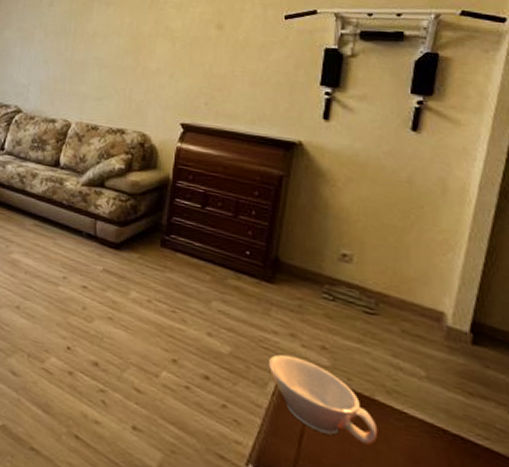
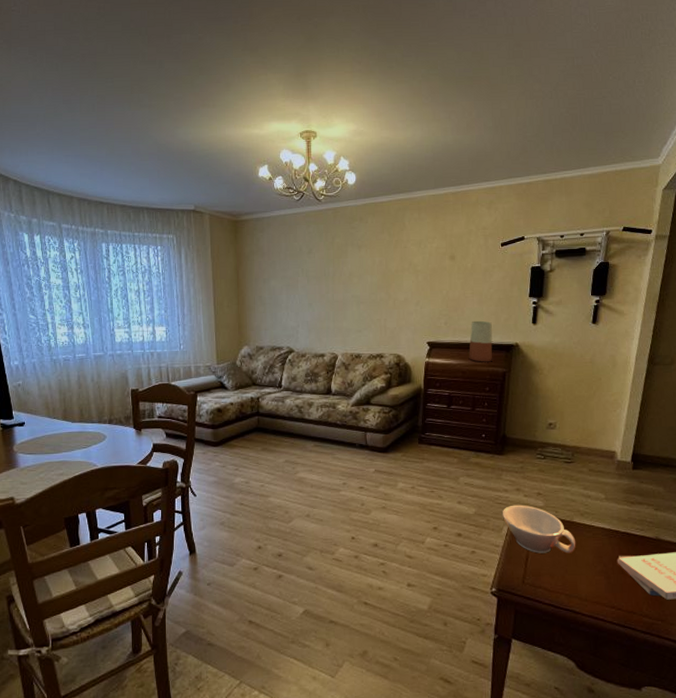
vase: none [234,105,267,160] -> present [469,320,493,362]

